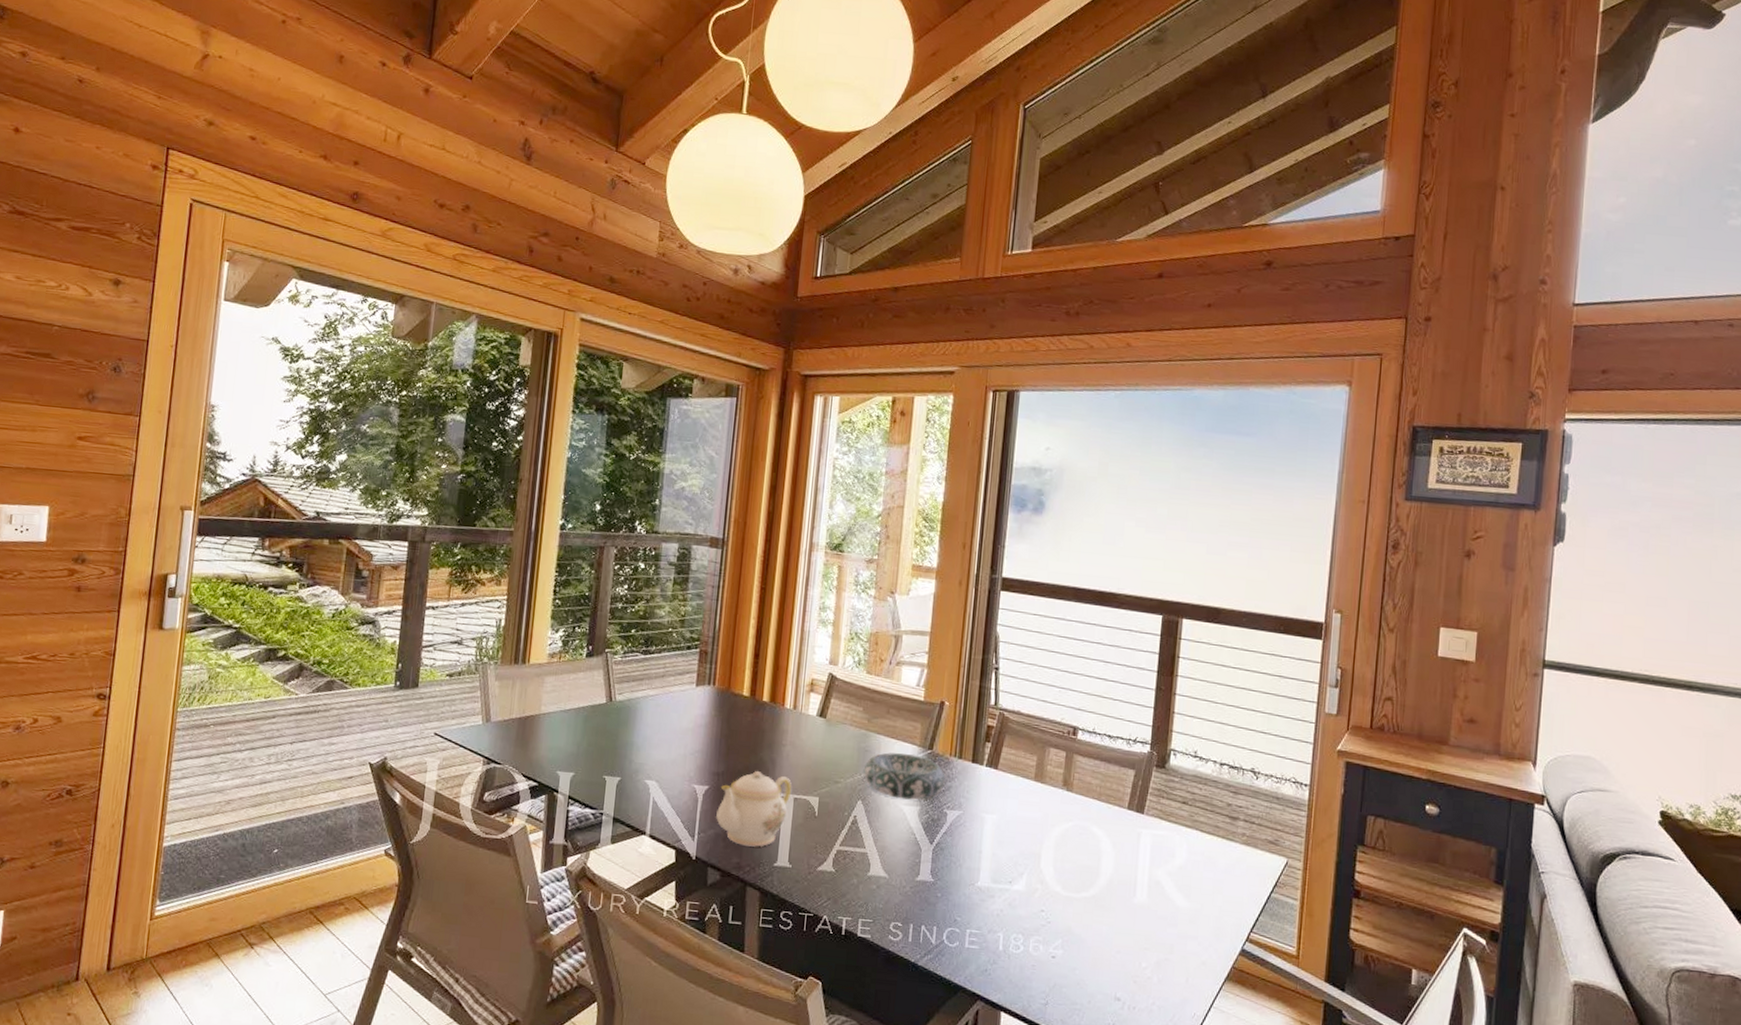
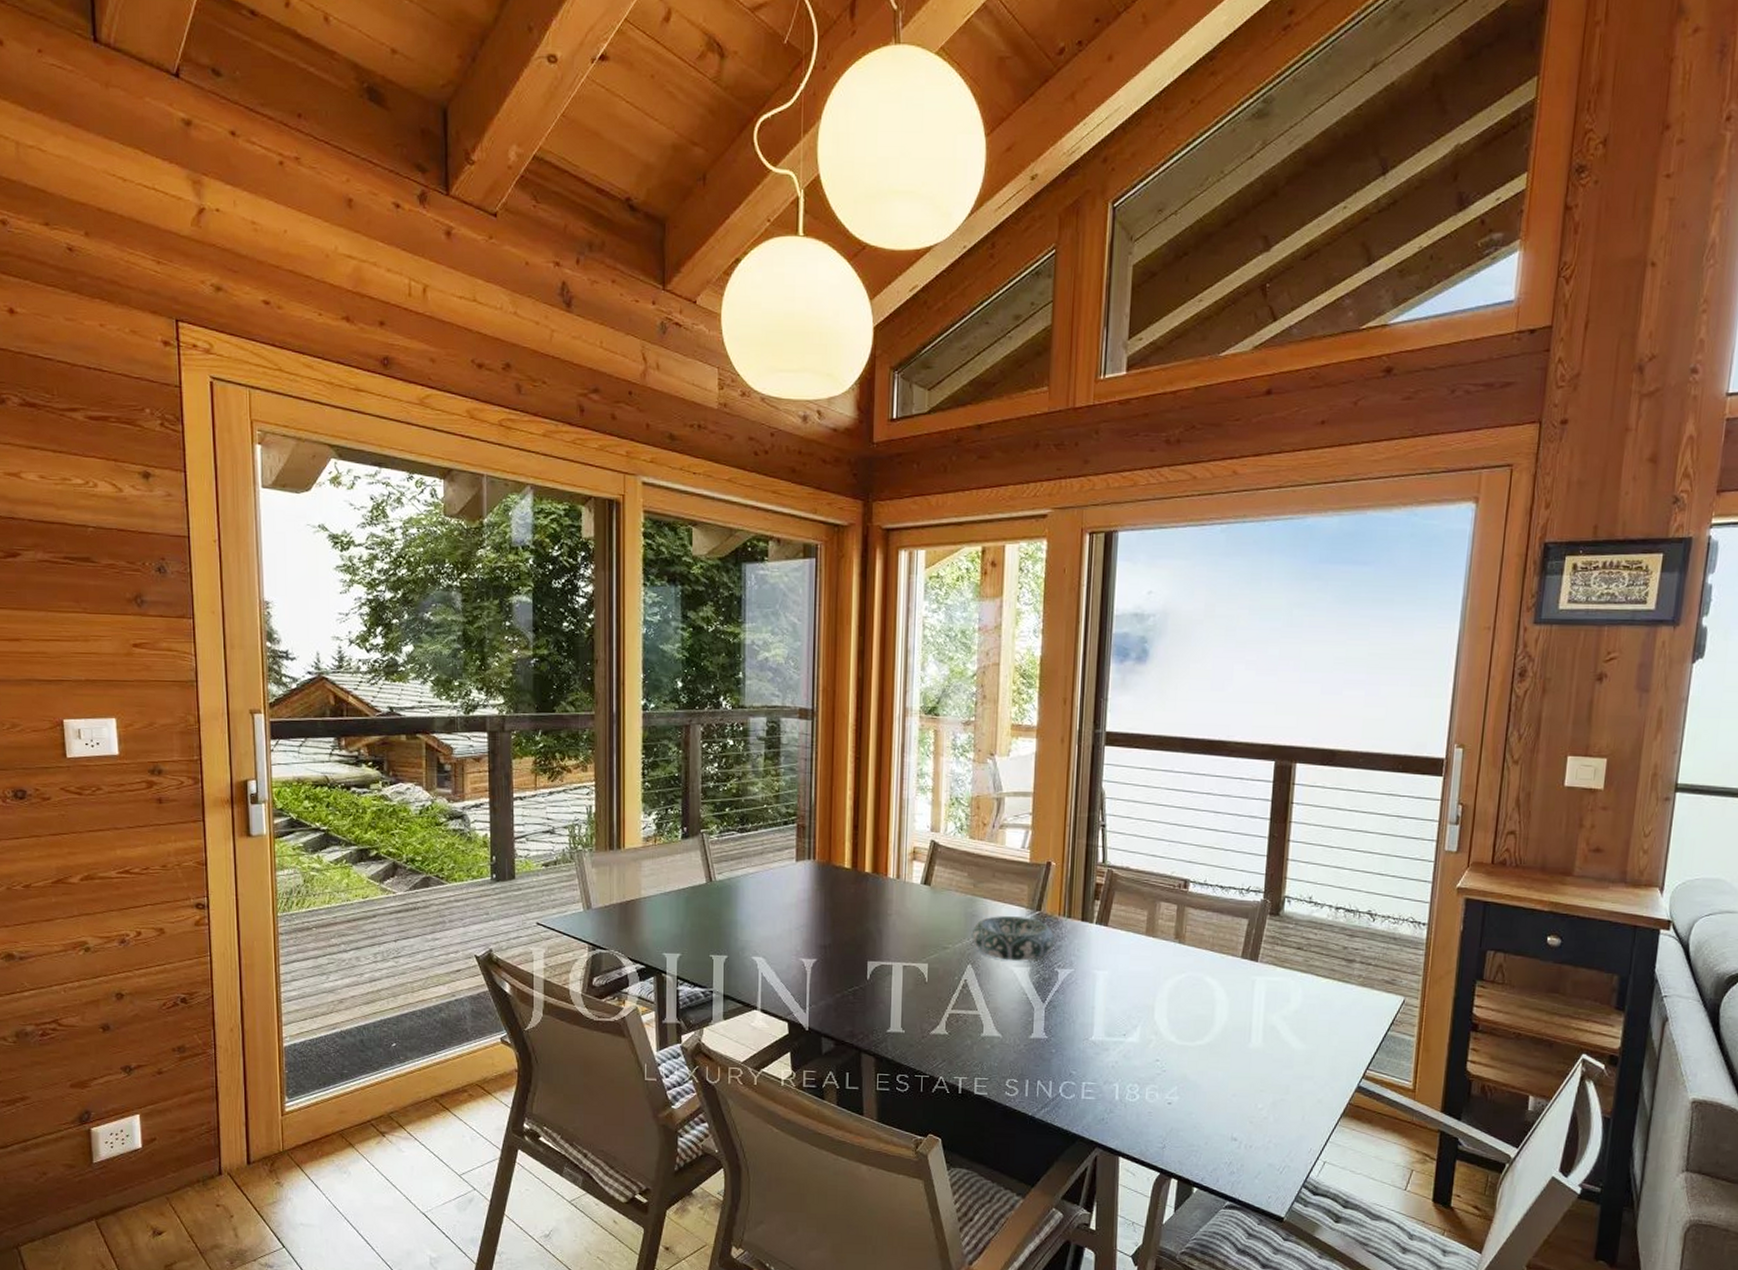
teapot: present [716,771,792,847] -> none [826,942,901,1015]

